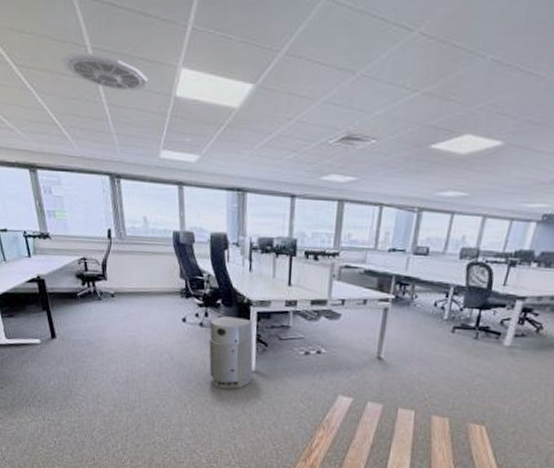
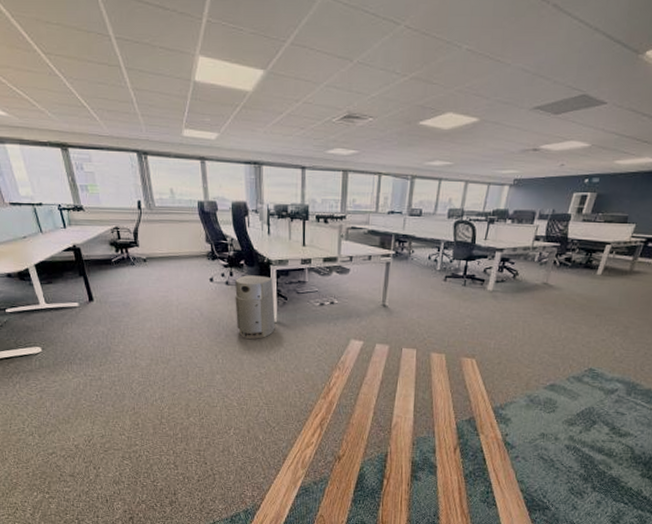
ceiling vent: present [62,52,149,90] -> none [87,41,169,76]

